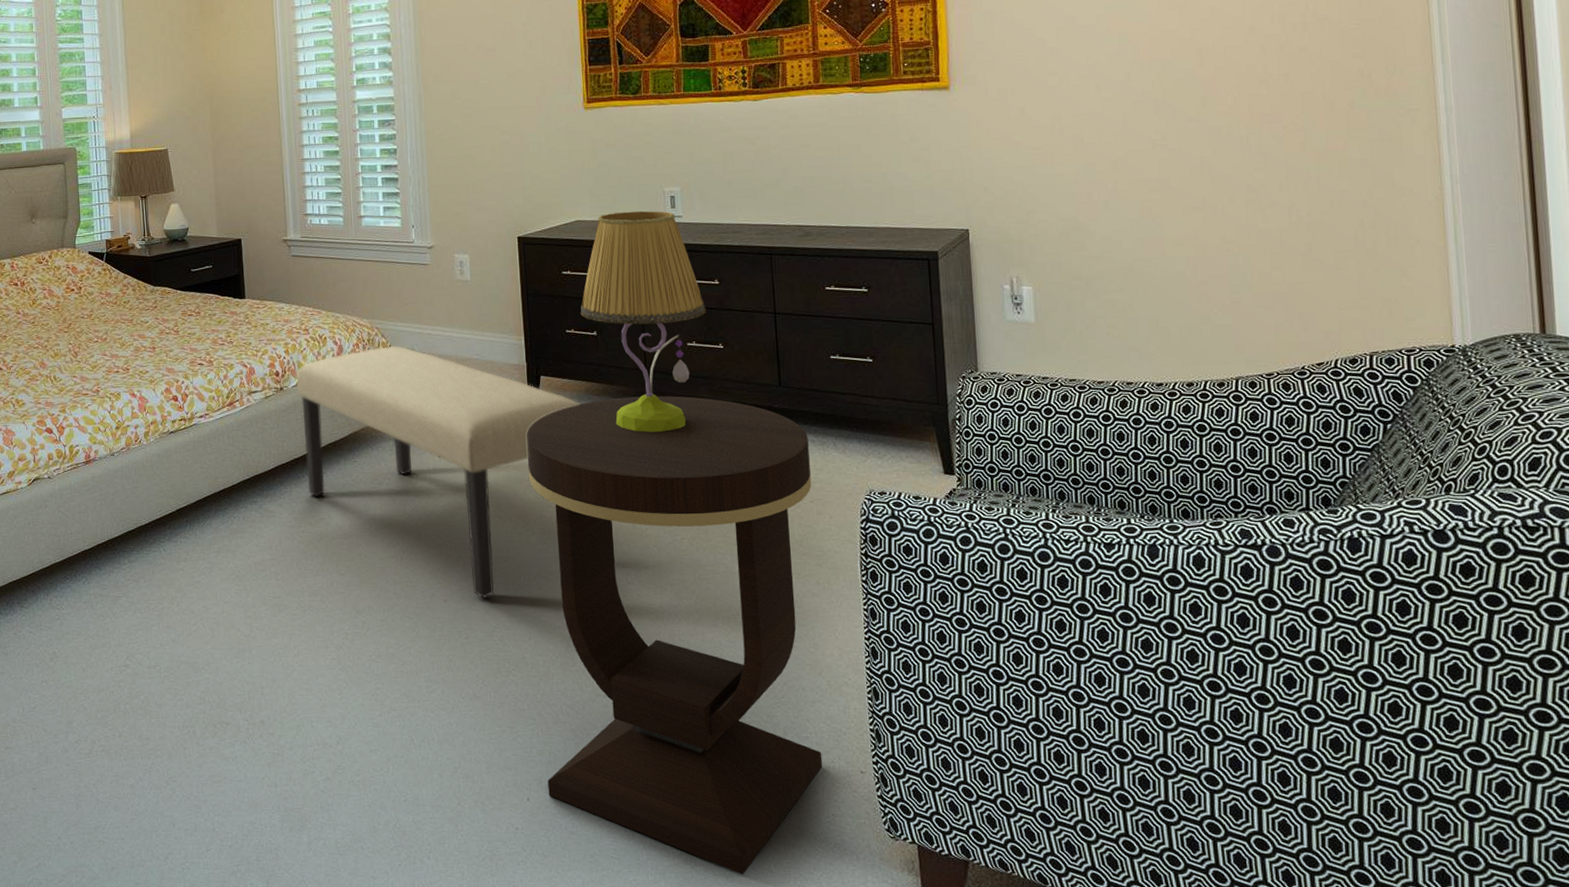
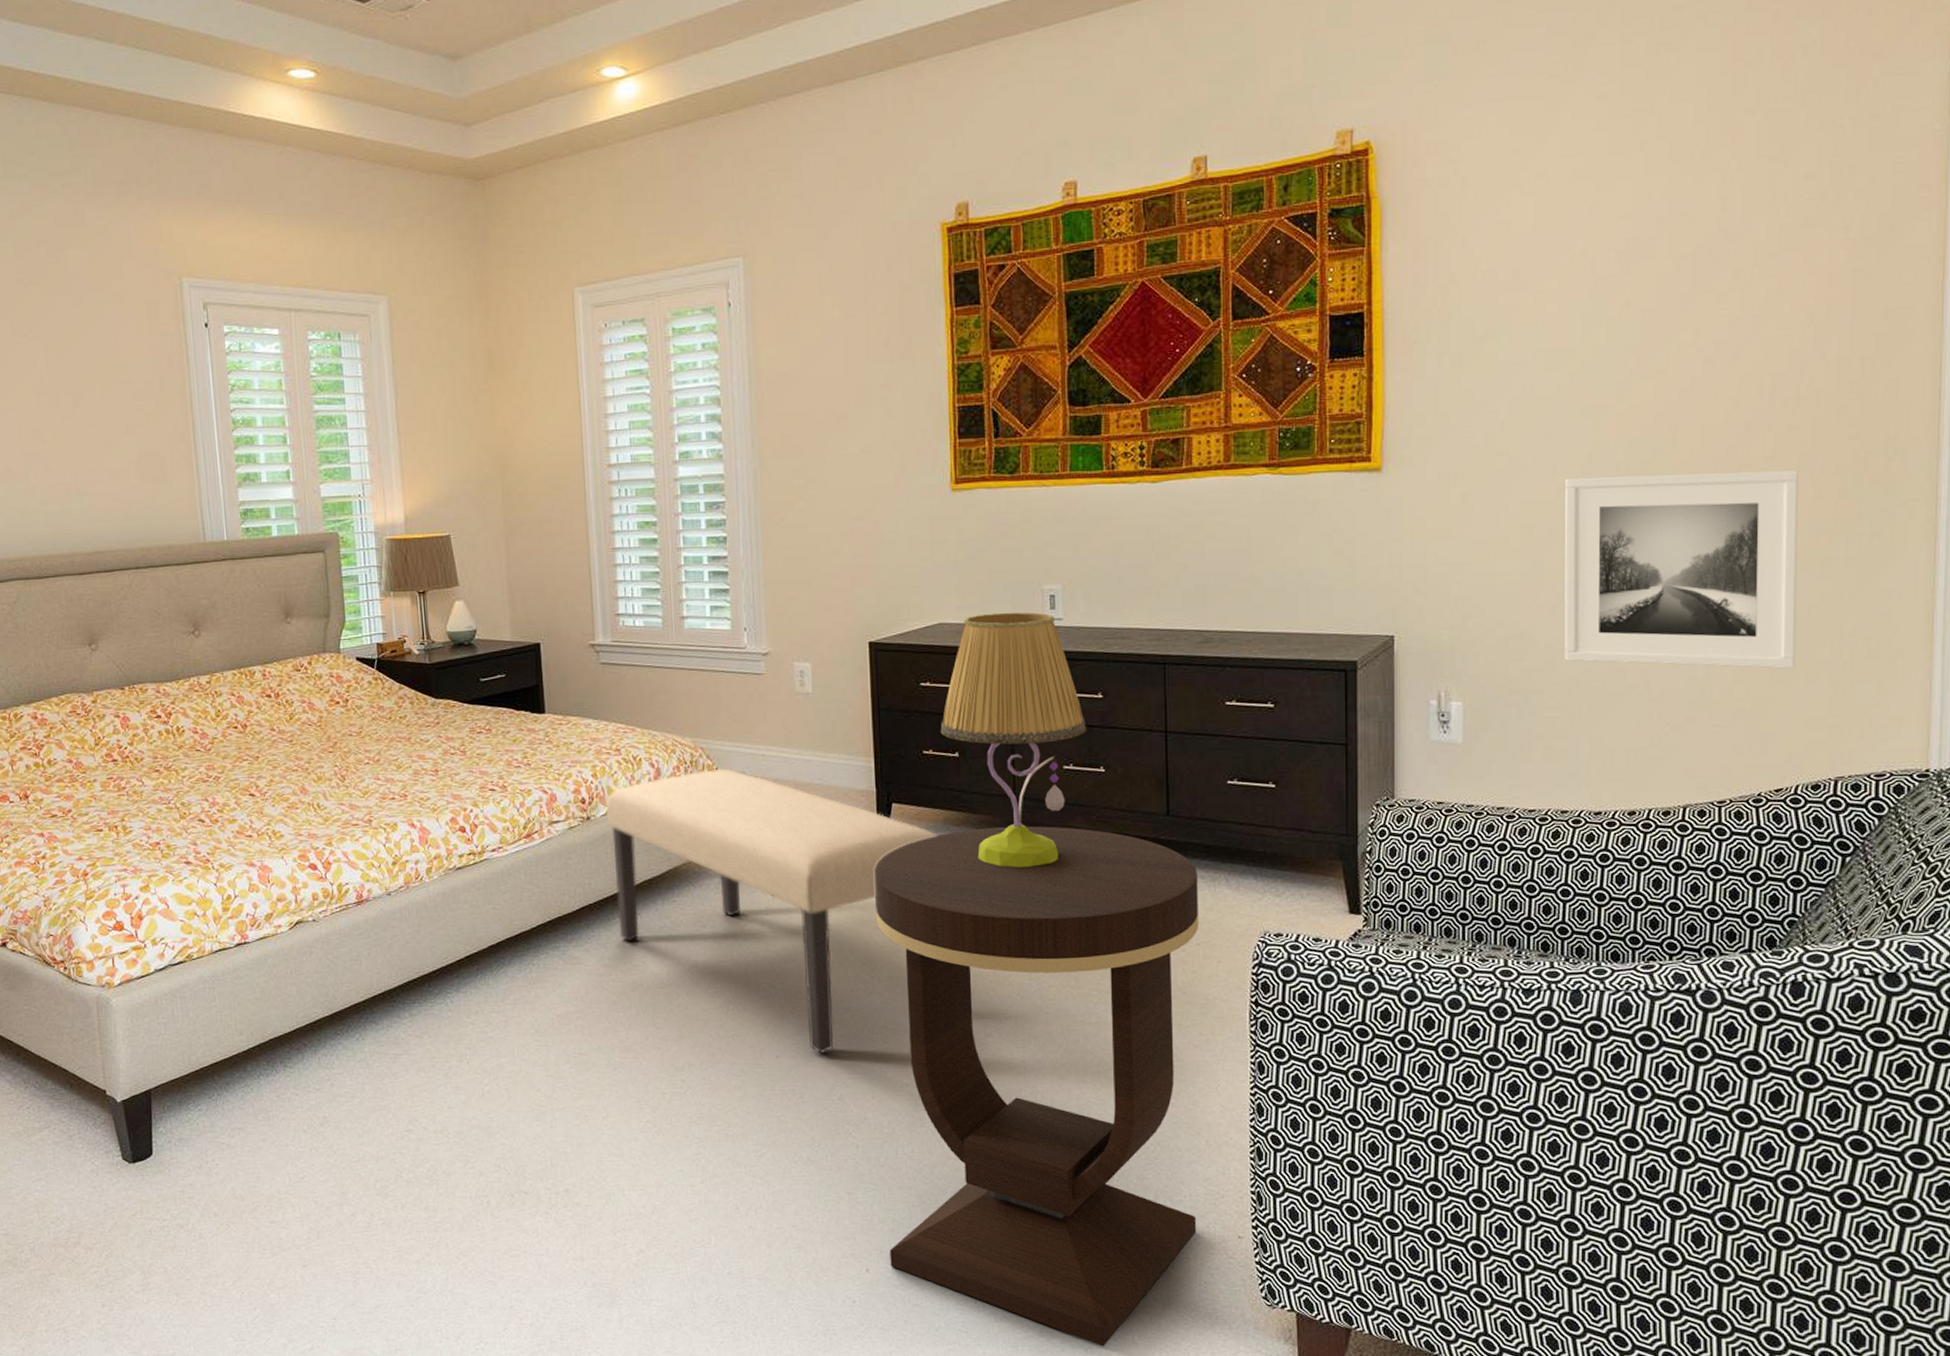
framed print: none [1109,85,1325,257] -> present [1564,470,1798,670]

